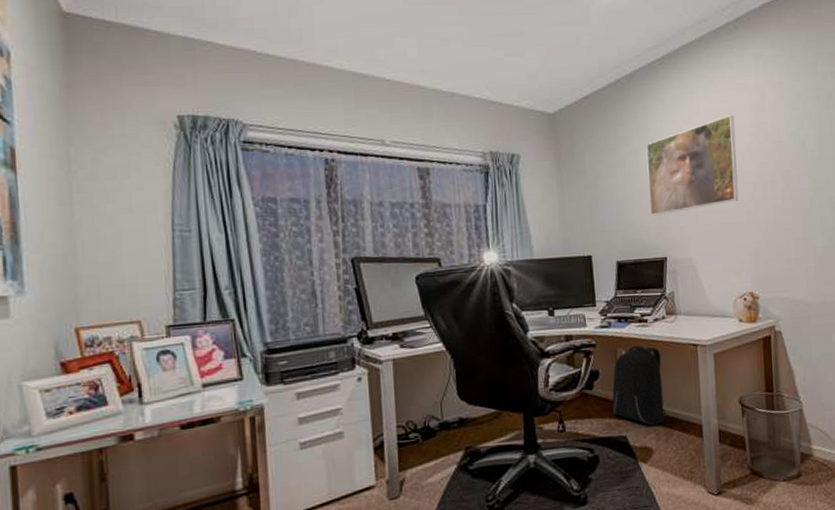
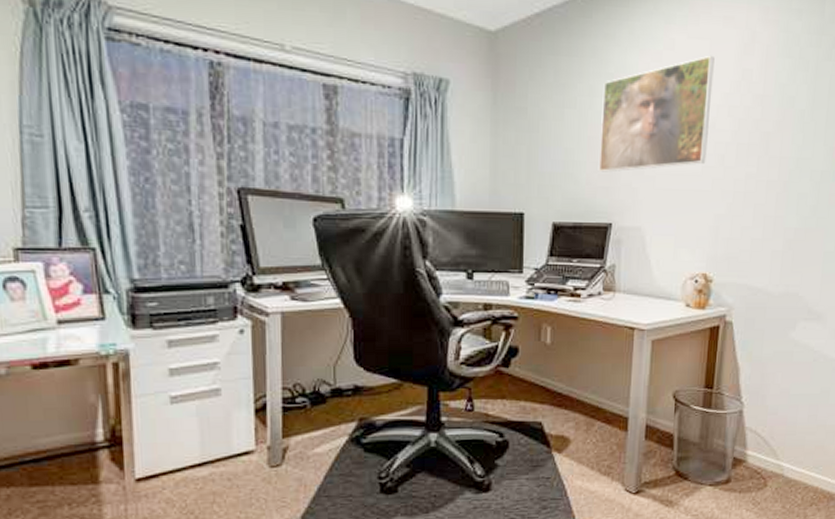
backpack: present [612,345,667,426] -> none [530,322,592,413]

